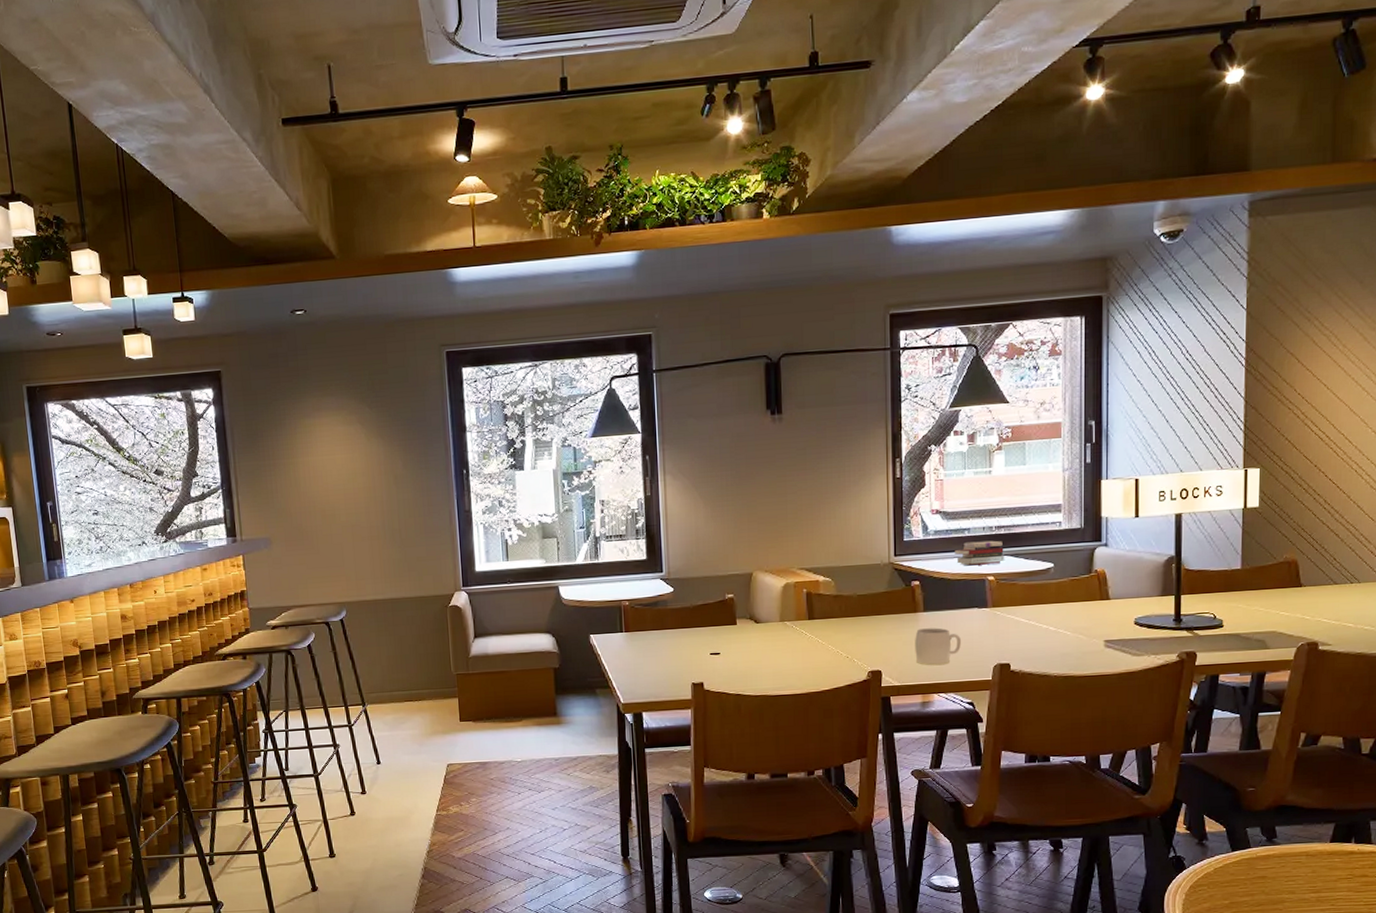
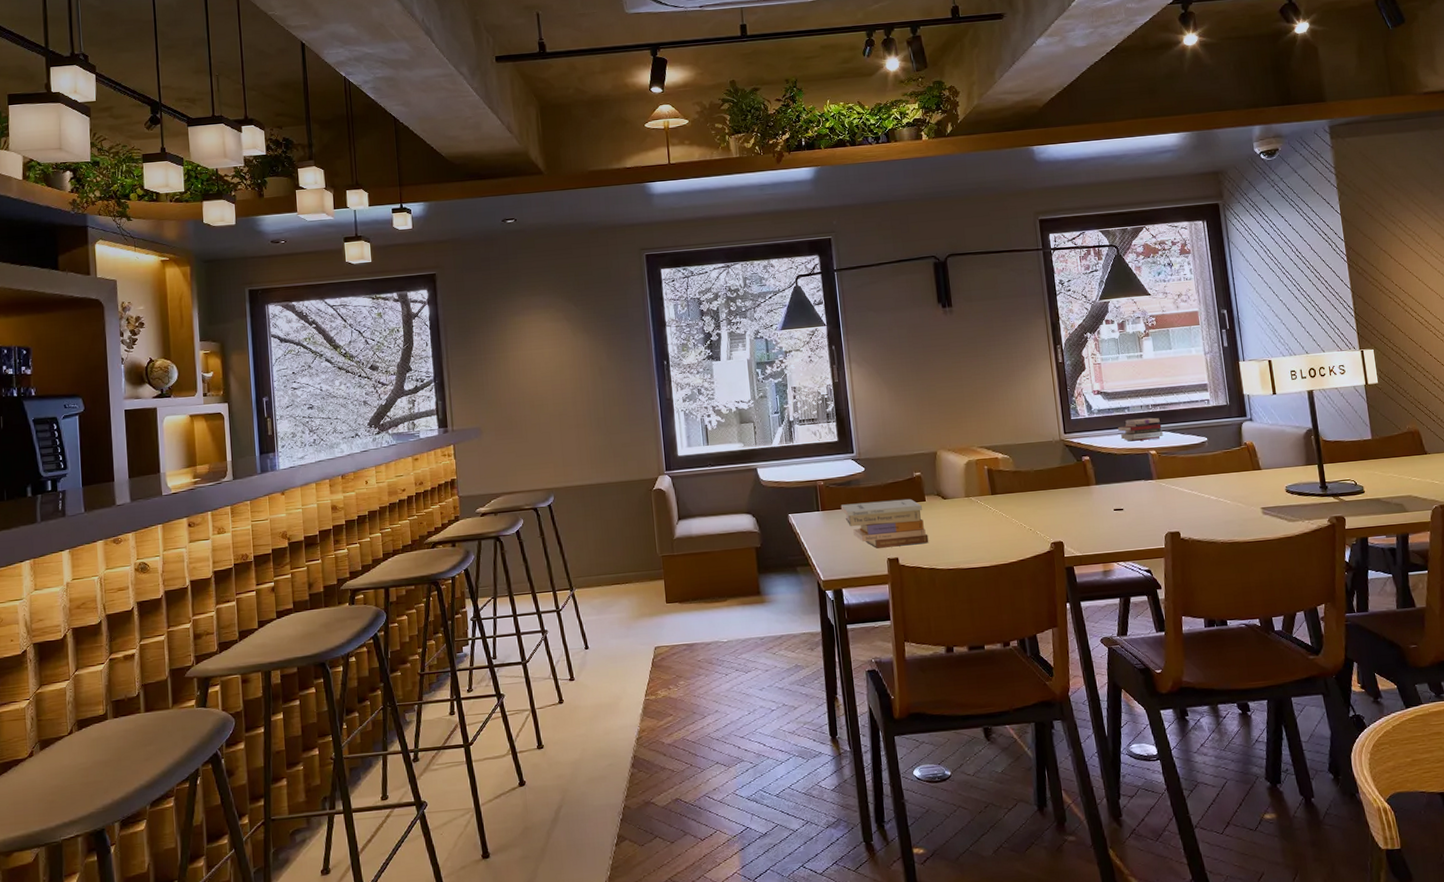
books: none [645,621,737,672] -> present [840,498,929,549]
mug: present [915,627,962,666] -> none [1090,499,1134,536]

